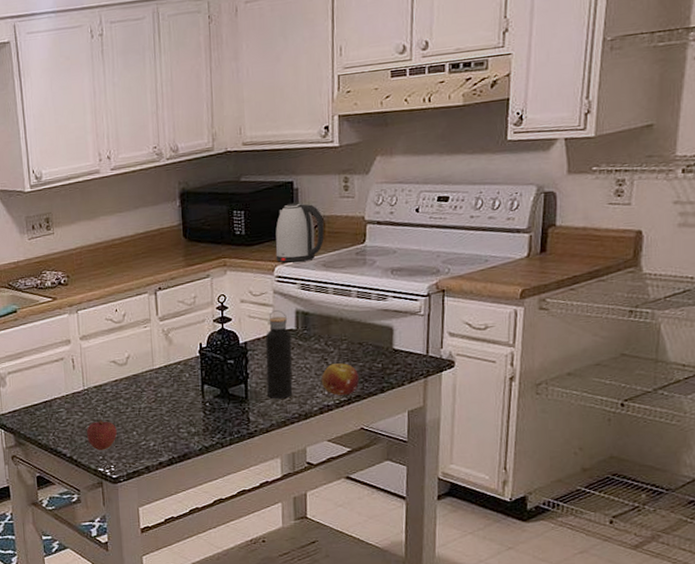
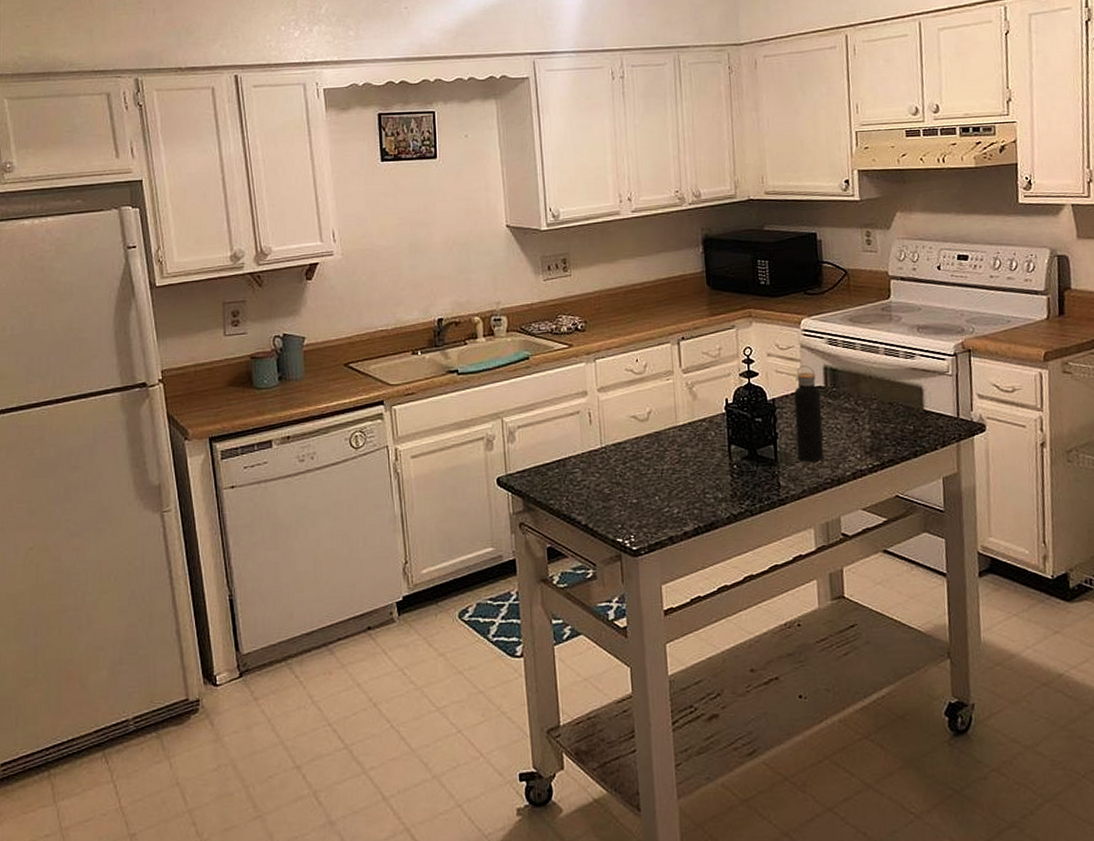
fruit: present [87,420,117,451] -> none [604,483,638,518]
kettle: present [275,202,324,263] -> none [800,254,850,316]
fruit: present [321,363,359,395] -> none [852,424,891,459]

